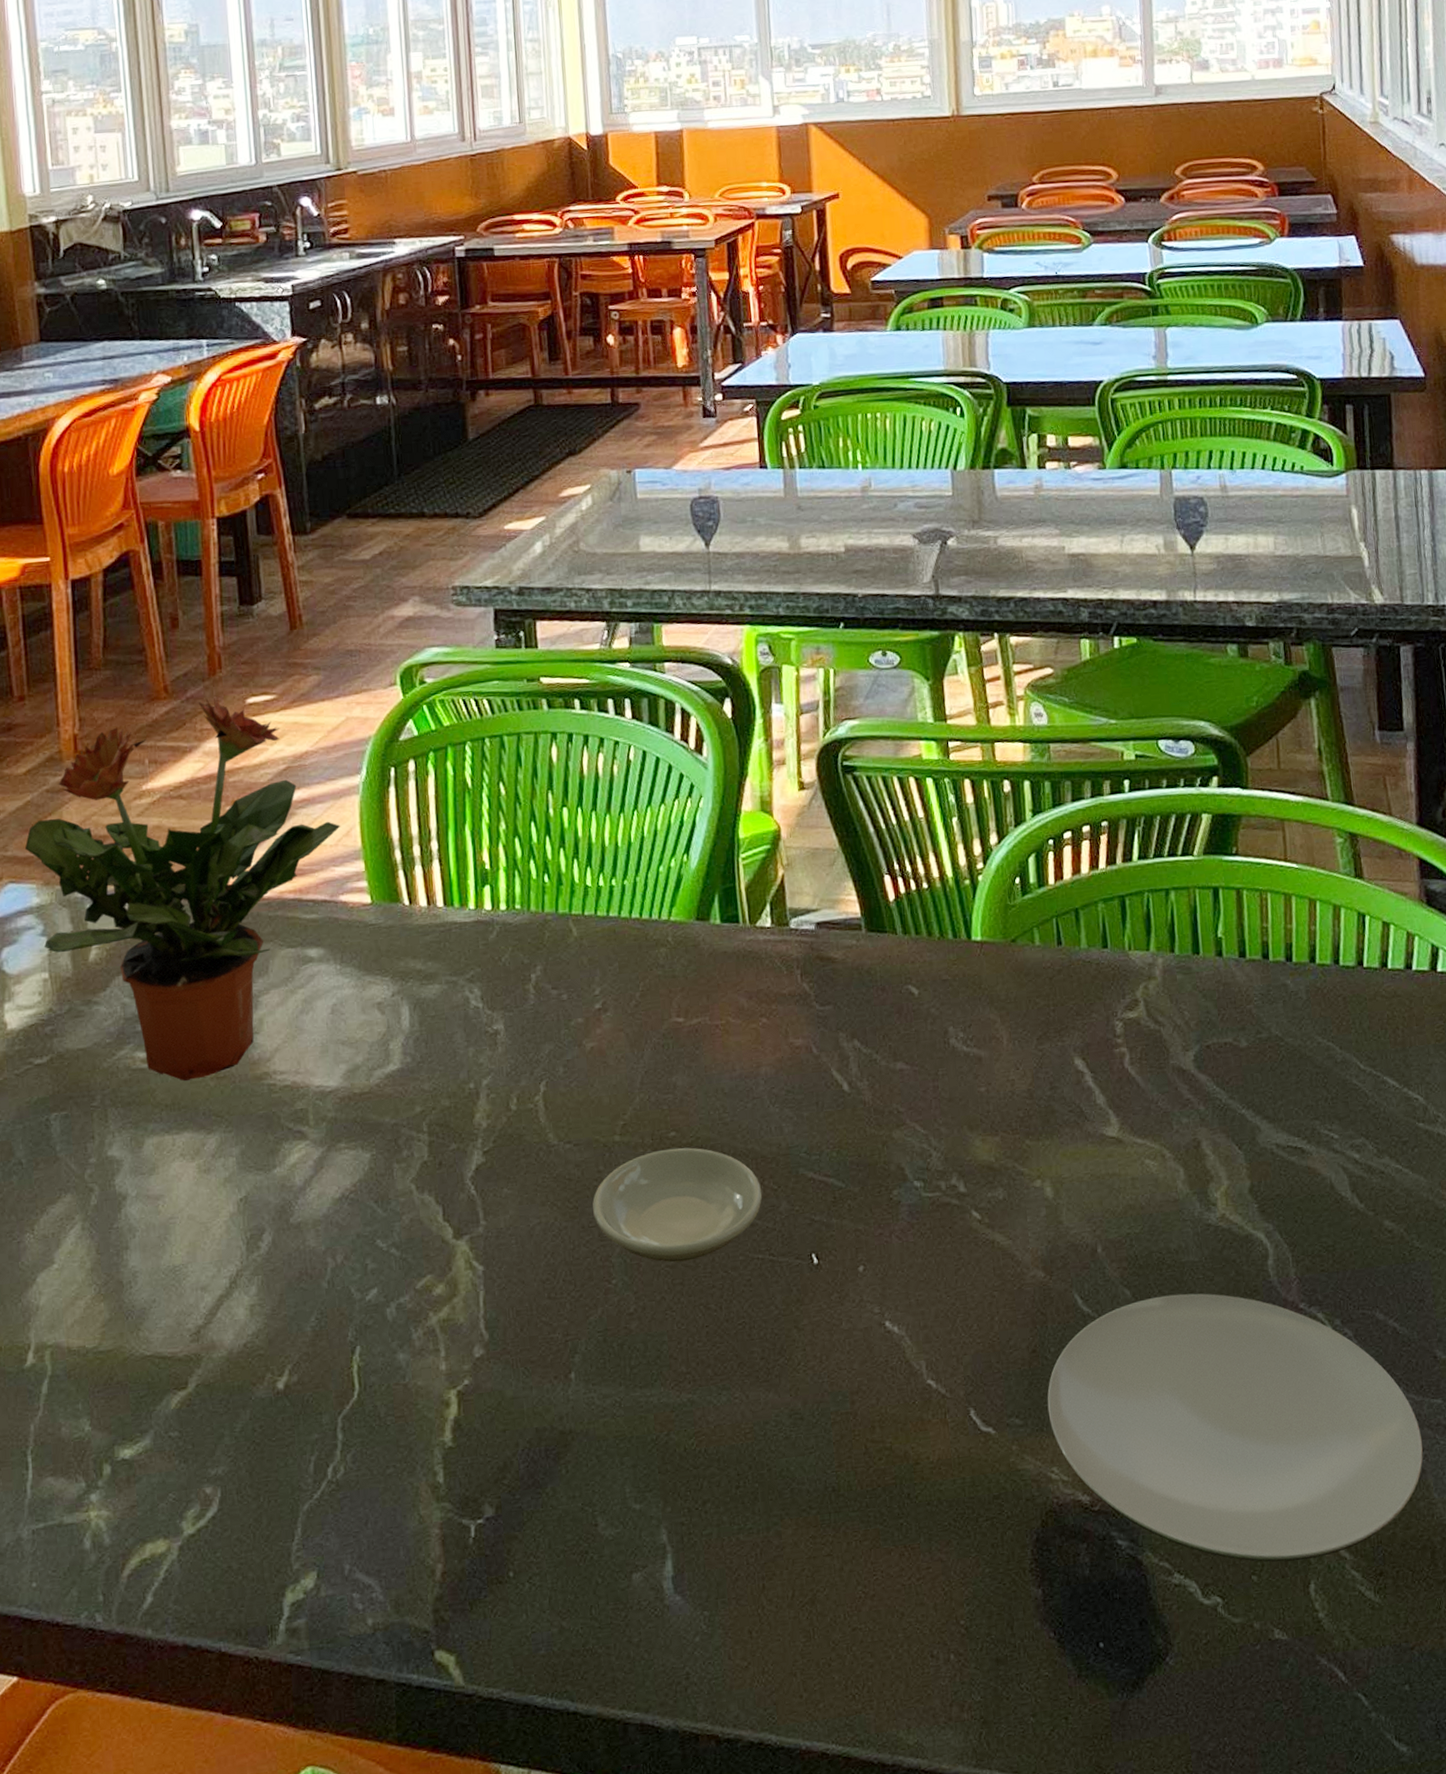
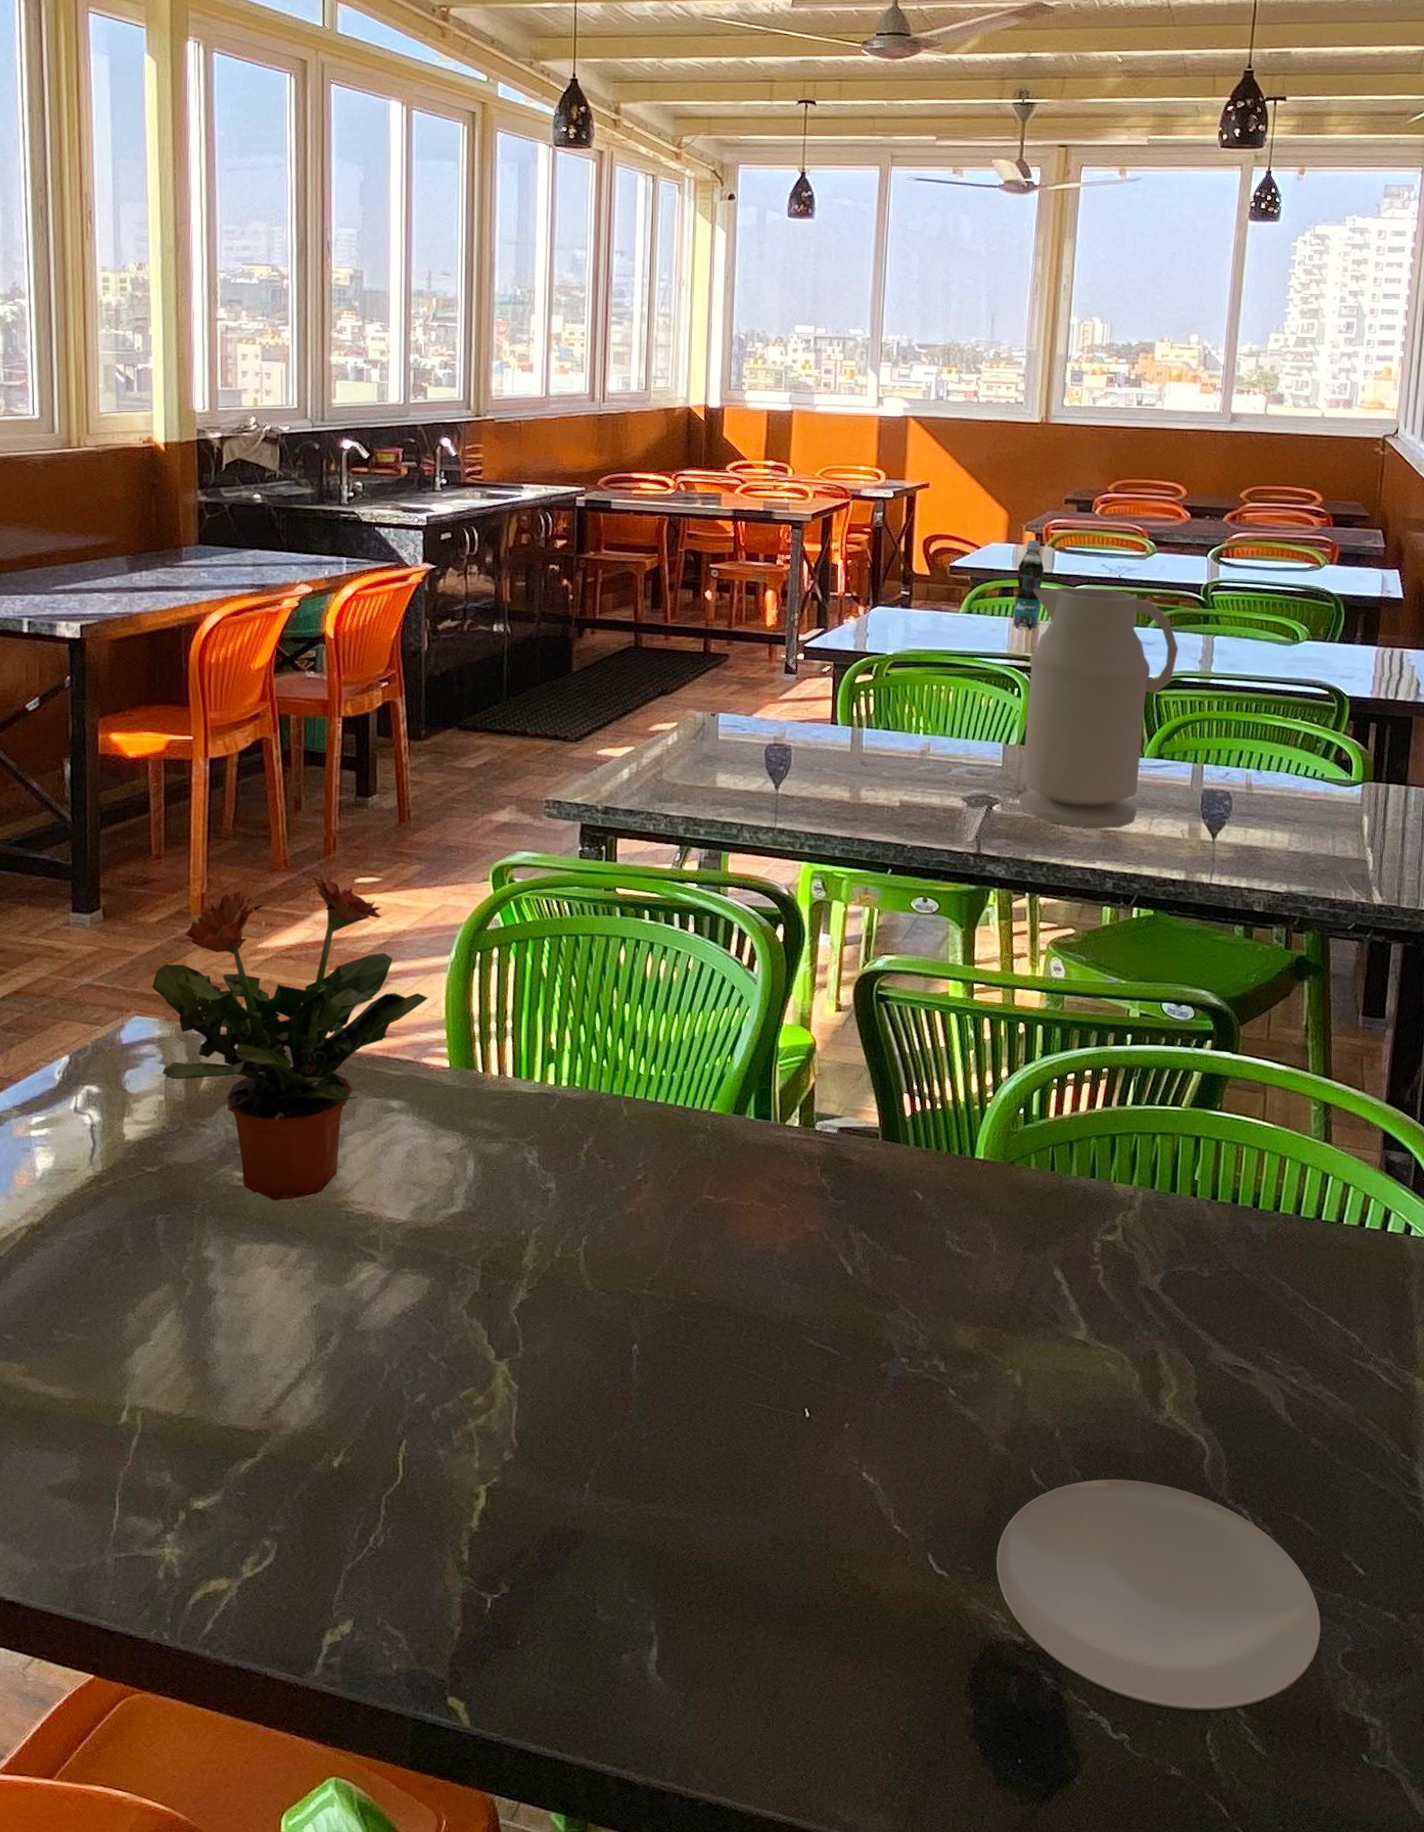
saucer: present [592,1147,763,1263] -> none [617,1305,767,1402]
bottle: none [945,243,975,344] -> present [1012,539,1045,631]
water jug: none [963,289,1129,554] -> present [1018,587,1178,828]

